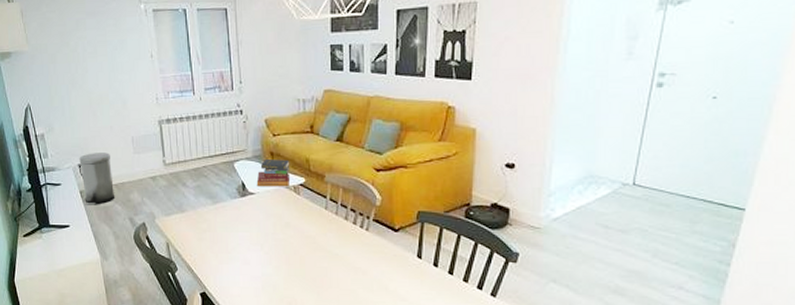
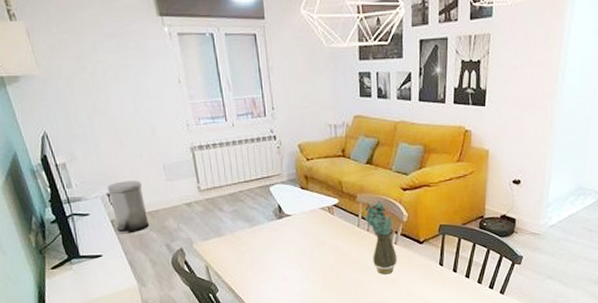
books: present [256,159,289,186] -> none [292,182,324,208]
vase: none [333,181,369,264] -> present [365,200,397,275]

